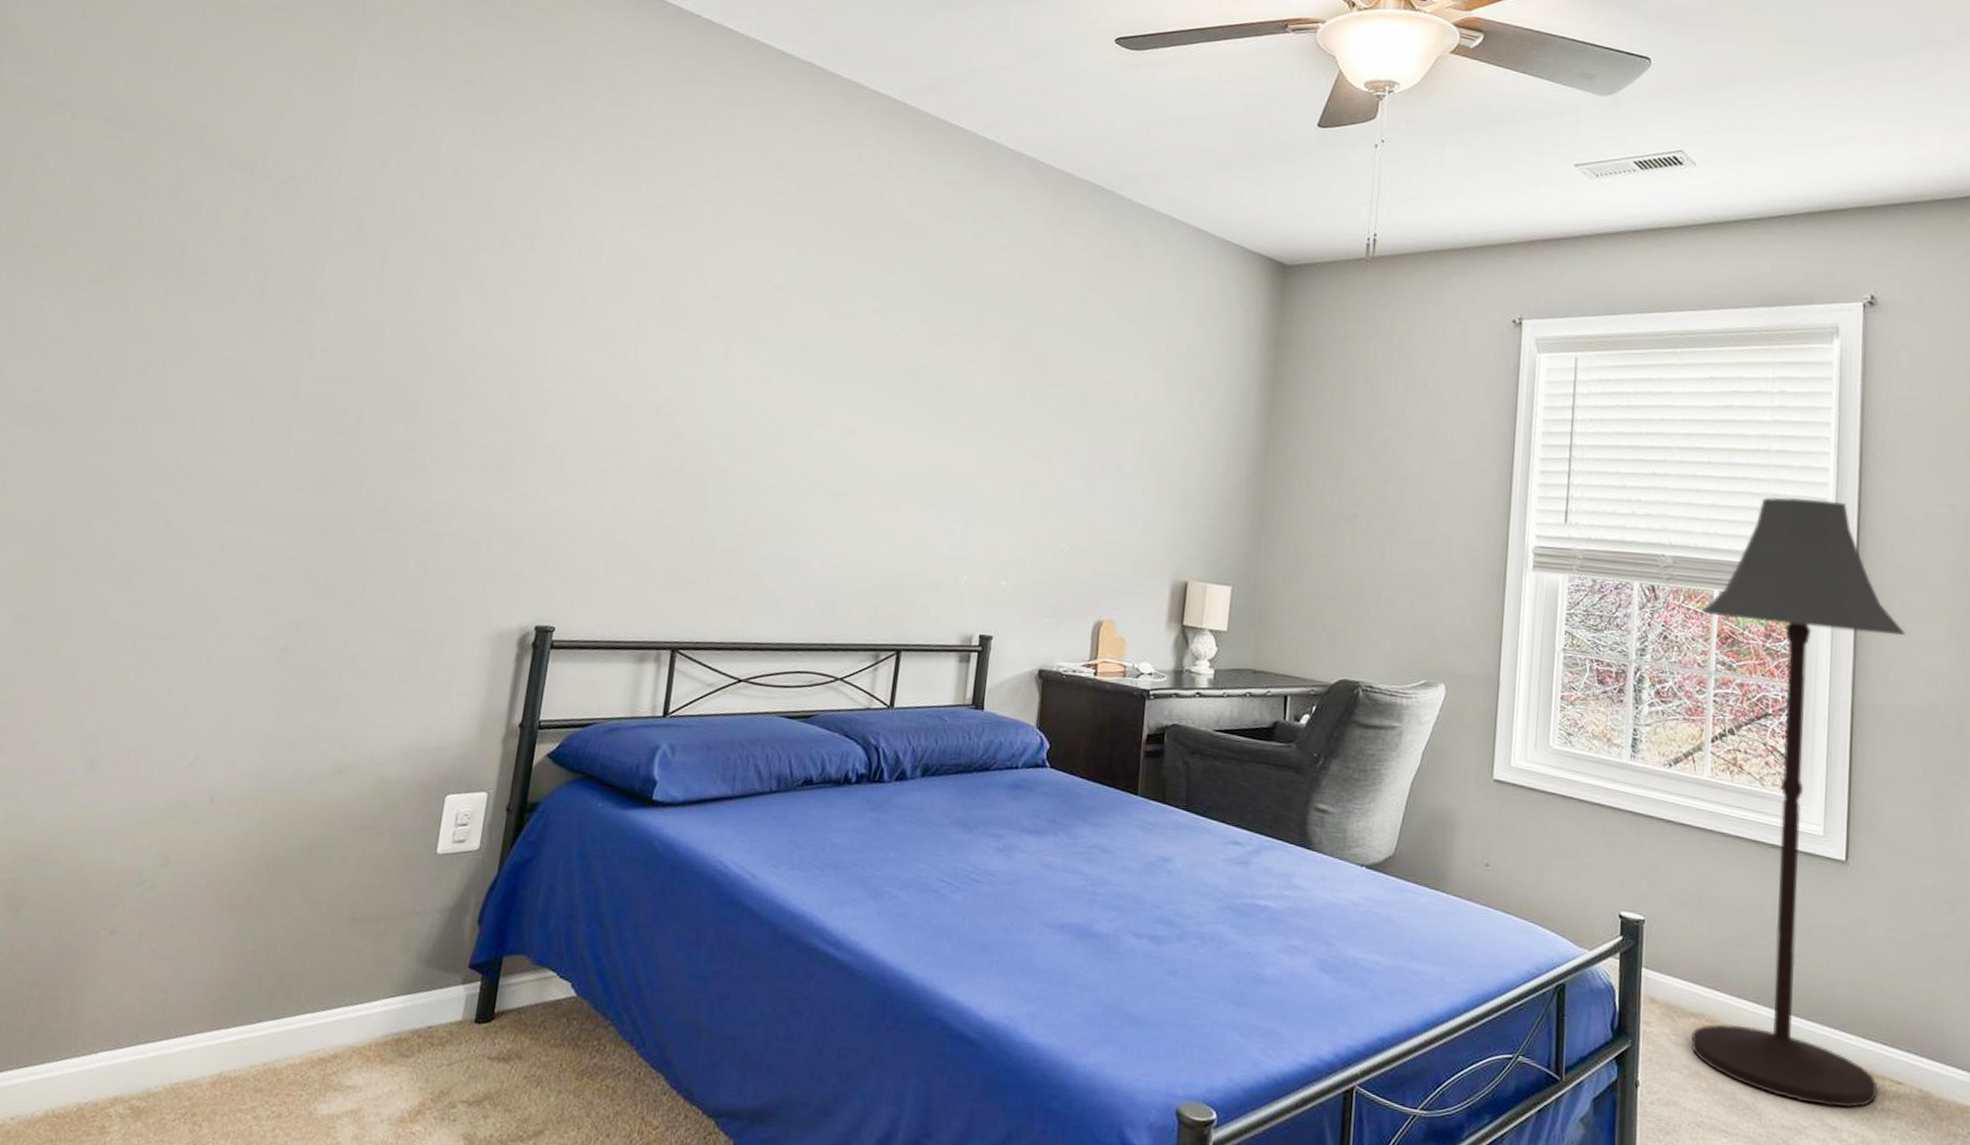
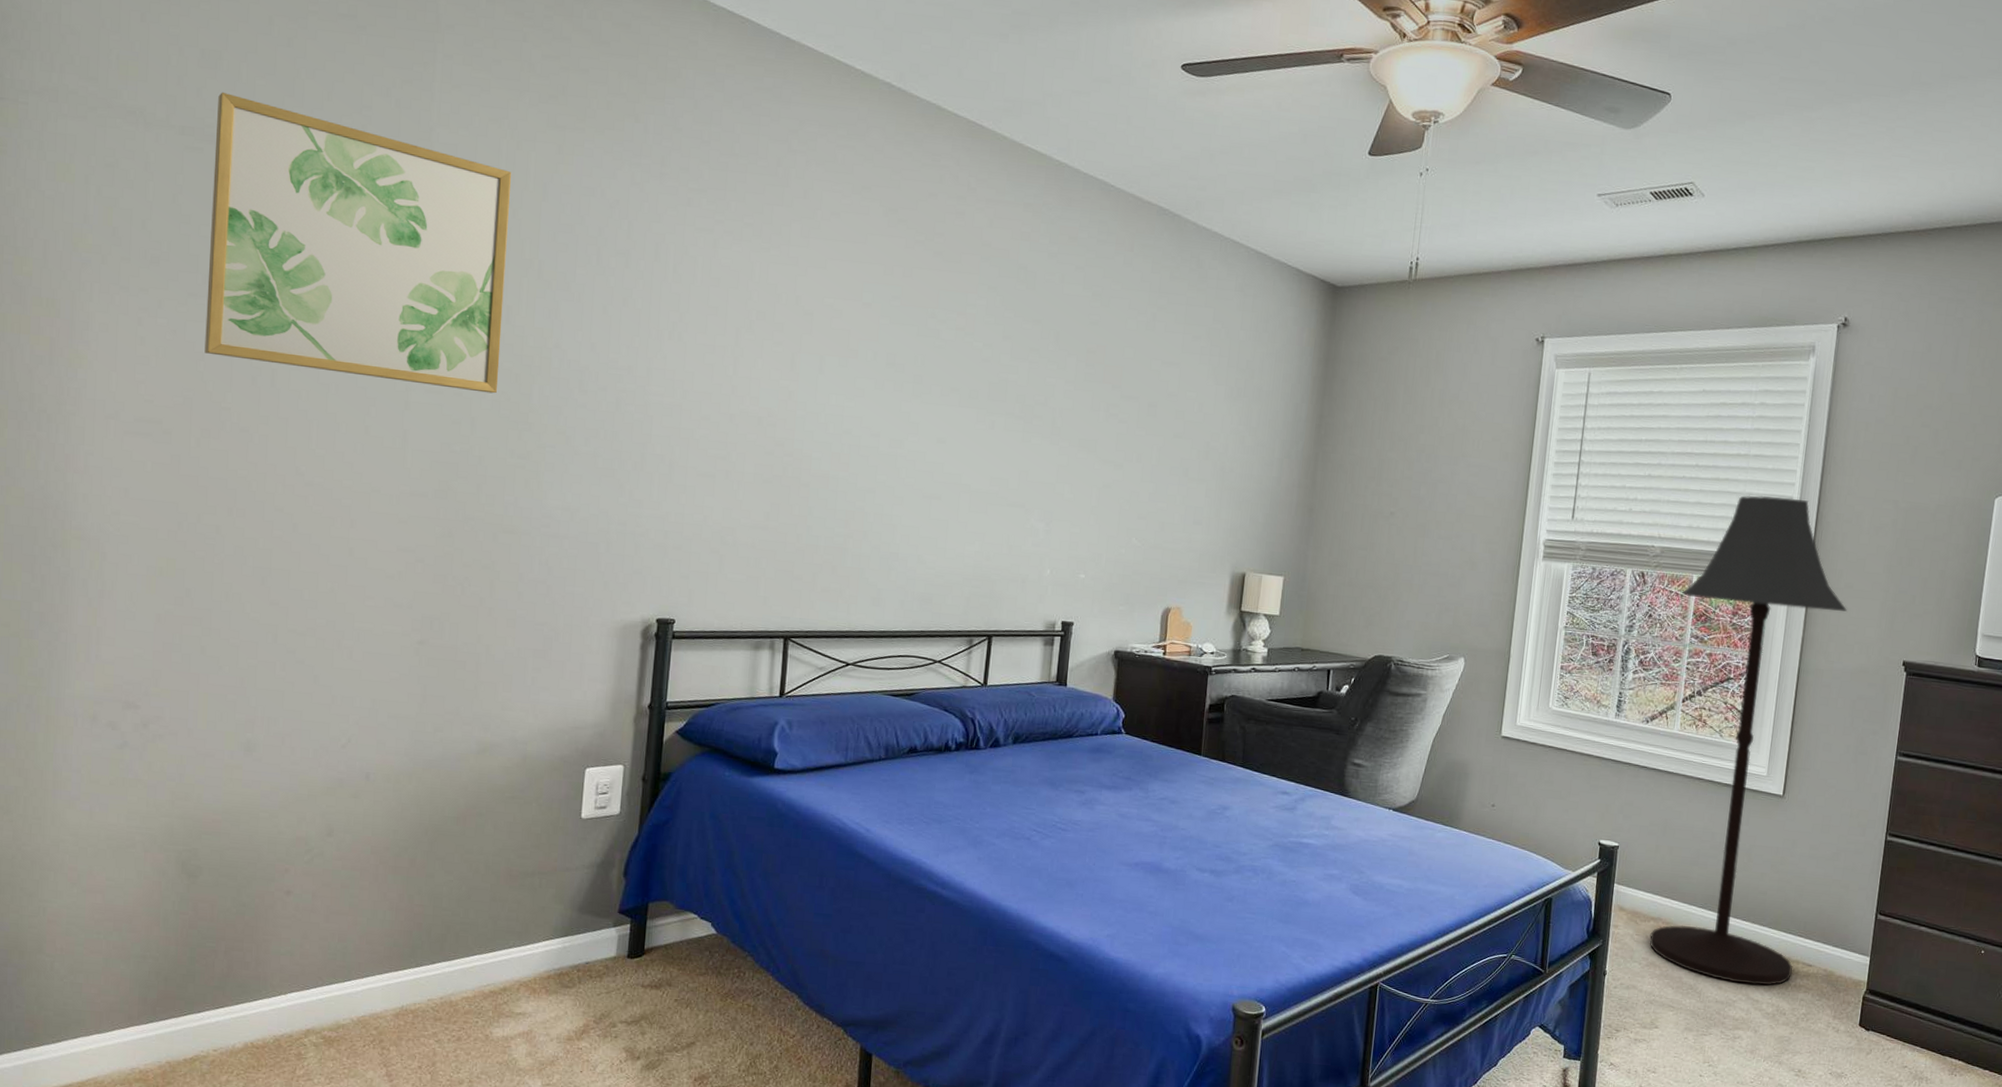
wall art: none [100,82,423,382] -> present [204,91,512,394]

